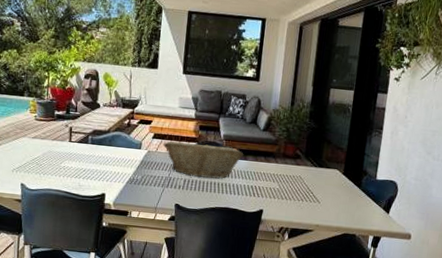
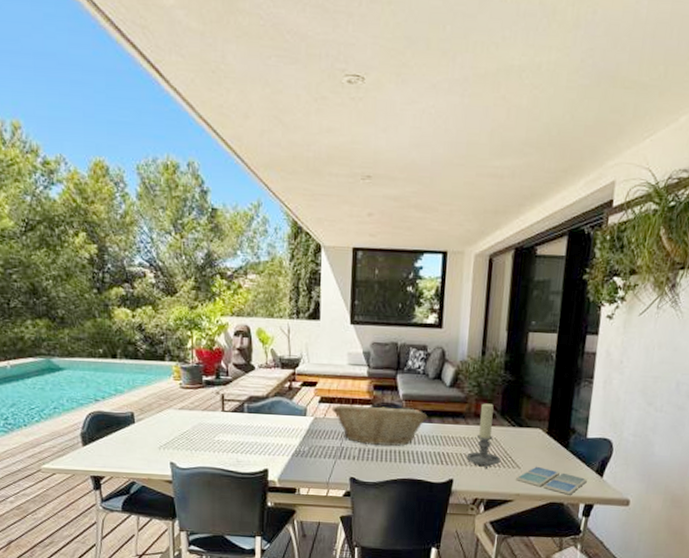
candle holder: none [275,145,303,202] -> present [466,403,500,468]
drink coaster: none [316,201,376,228] -> present [516,466,587,495]

